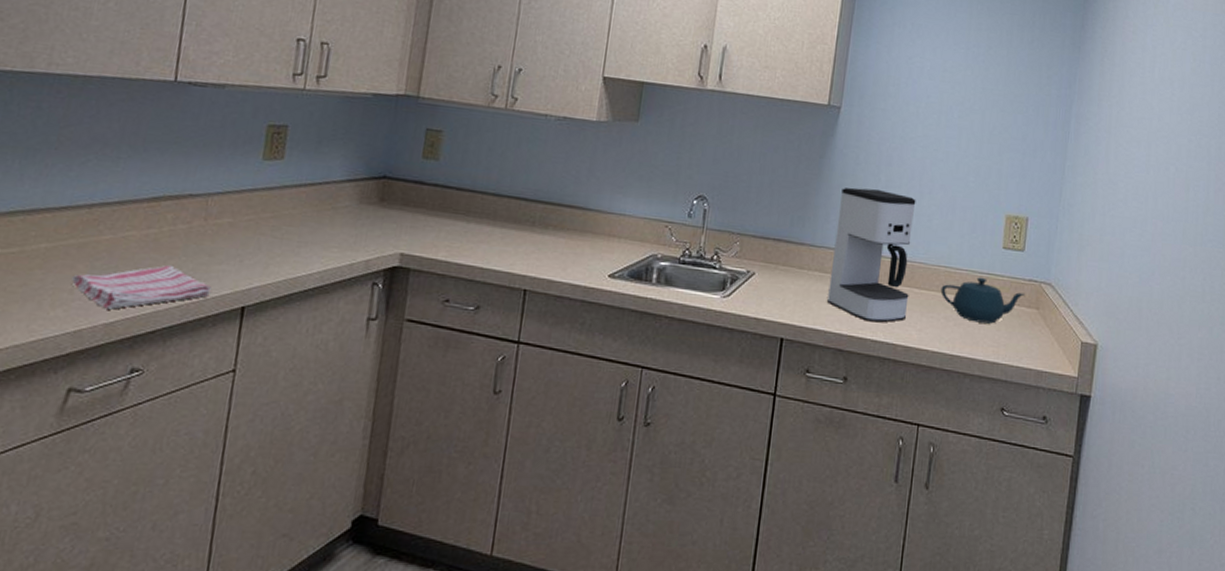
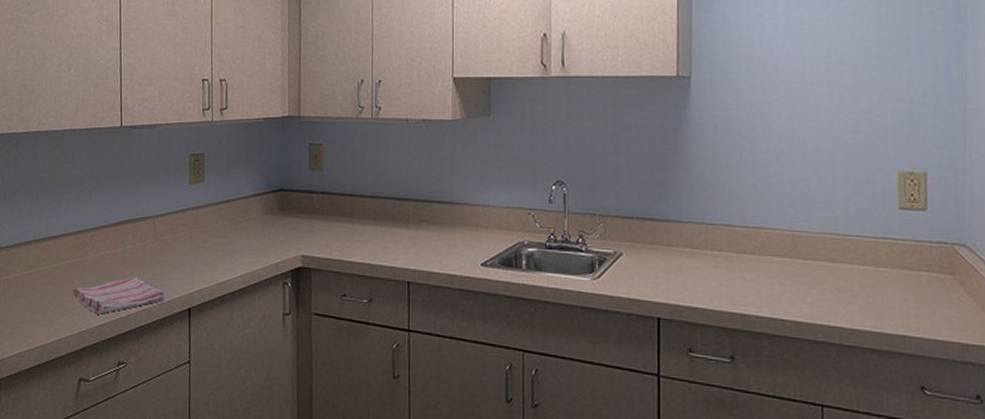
coffee maker: present [827,187,916,323] -> none [702,158,793,298]
teapot: present [940,277,1025,324] -> none [829,242,934,293]

